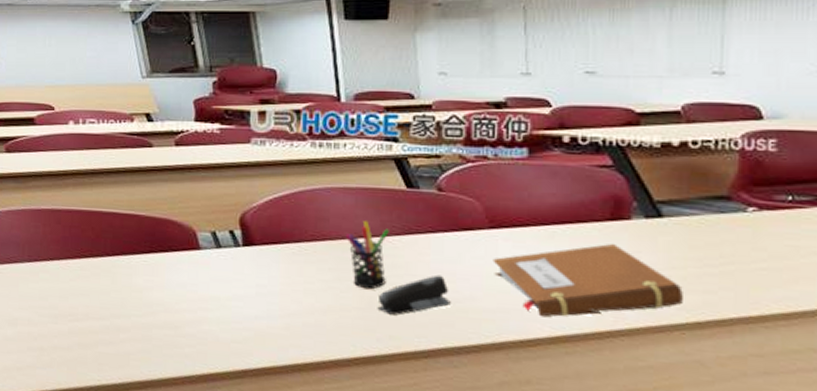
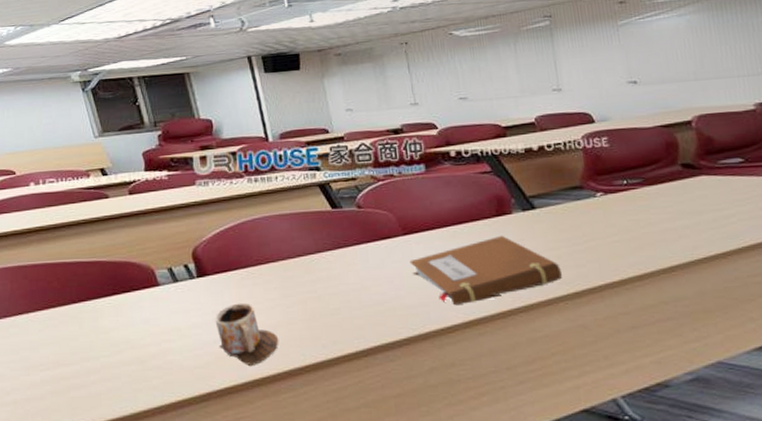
mug: none [258,279,328,350] -> present [215,302,279,367]
pen holder: present [345,221,389,290] -> none [285,241,324,302]
stapler: present [377,274,451,316] -> none [319,280,381,322]

